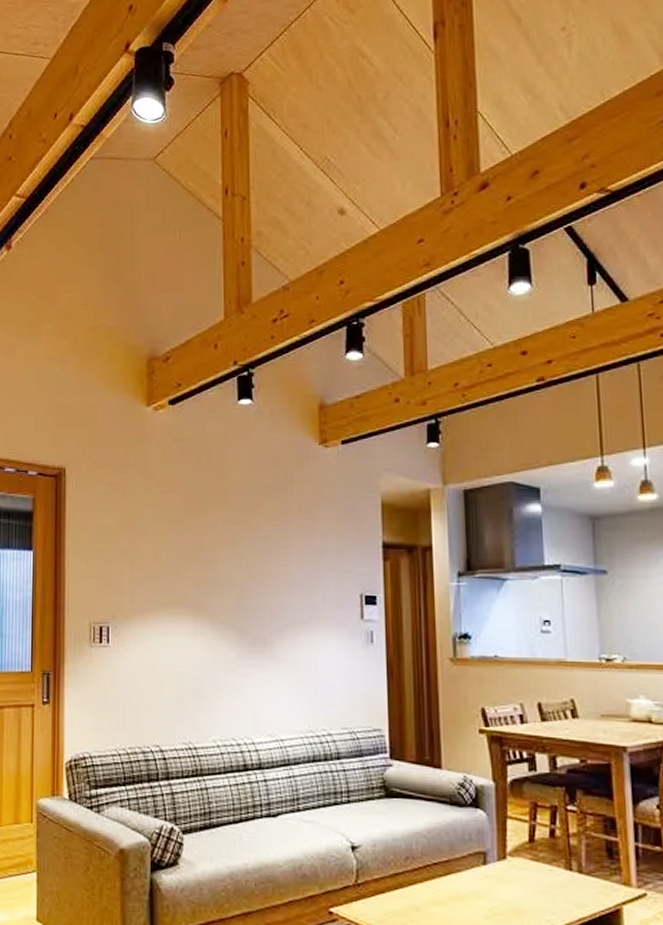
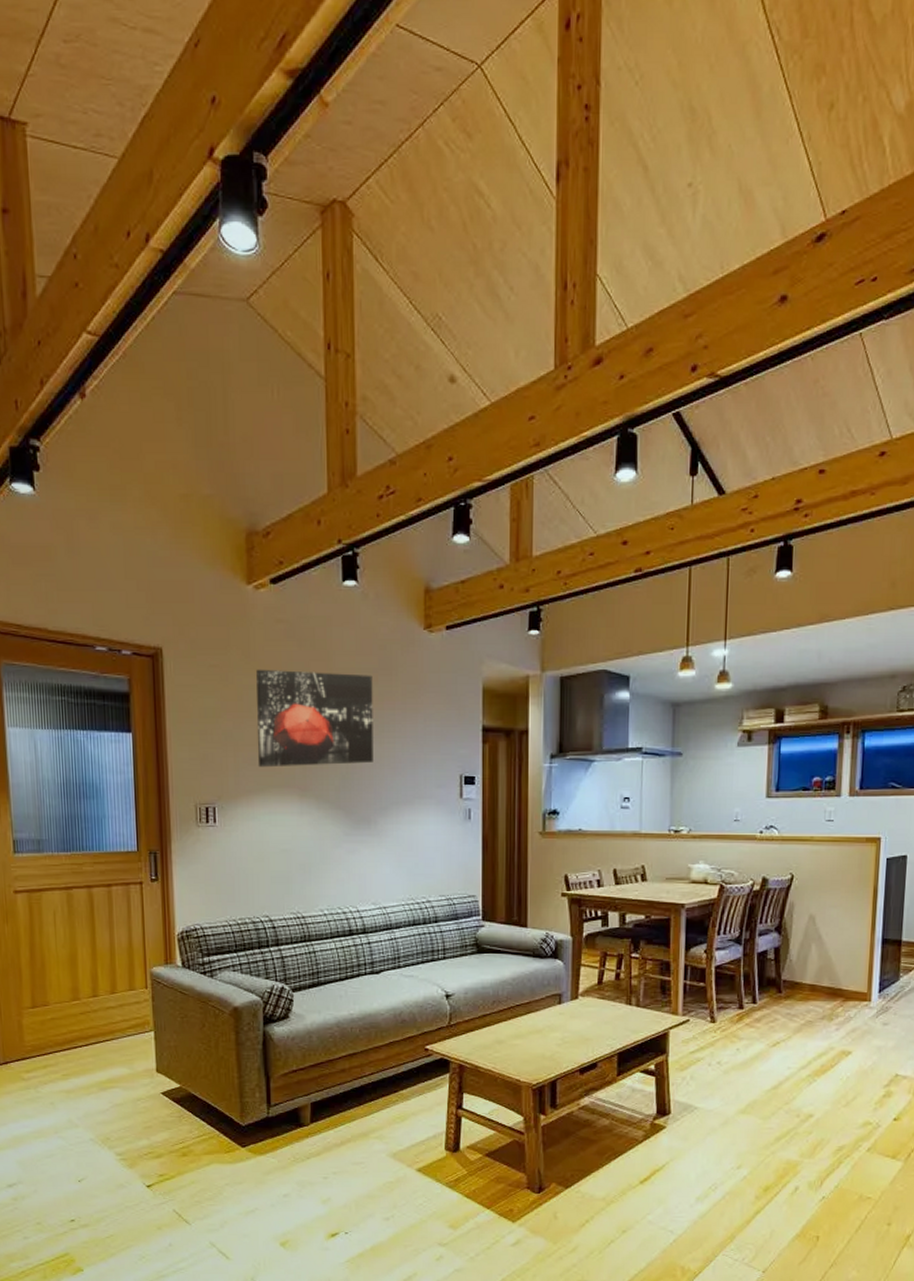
wall art: none [152,486,269,586] -> present [256,669,373,768]

